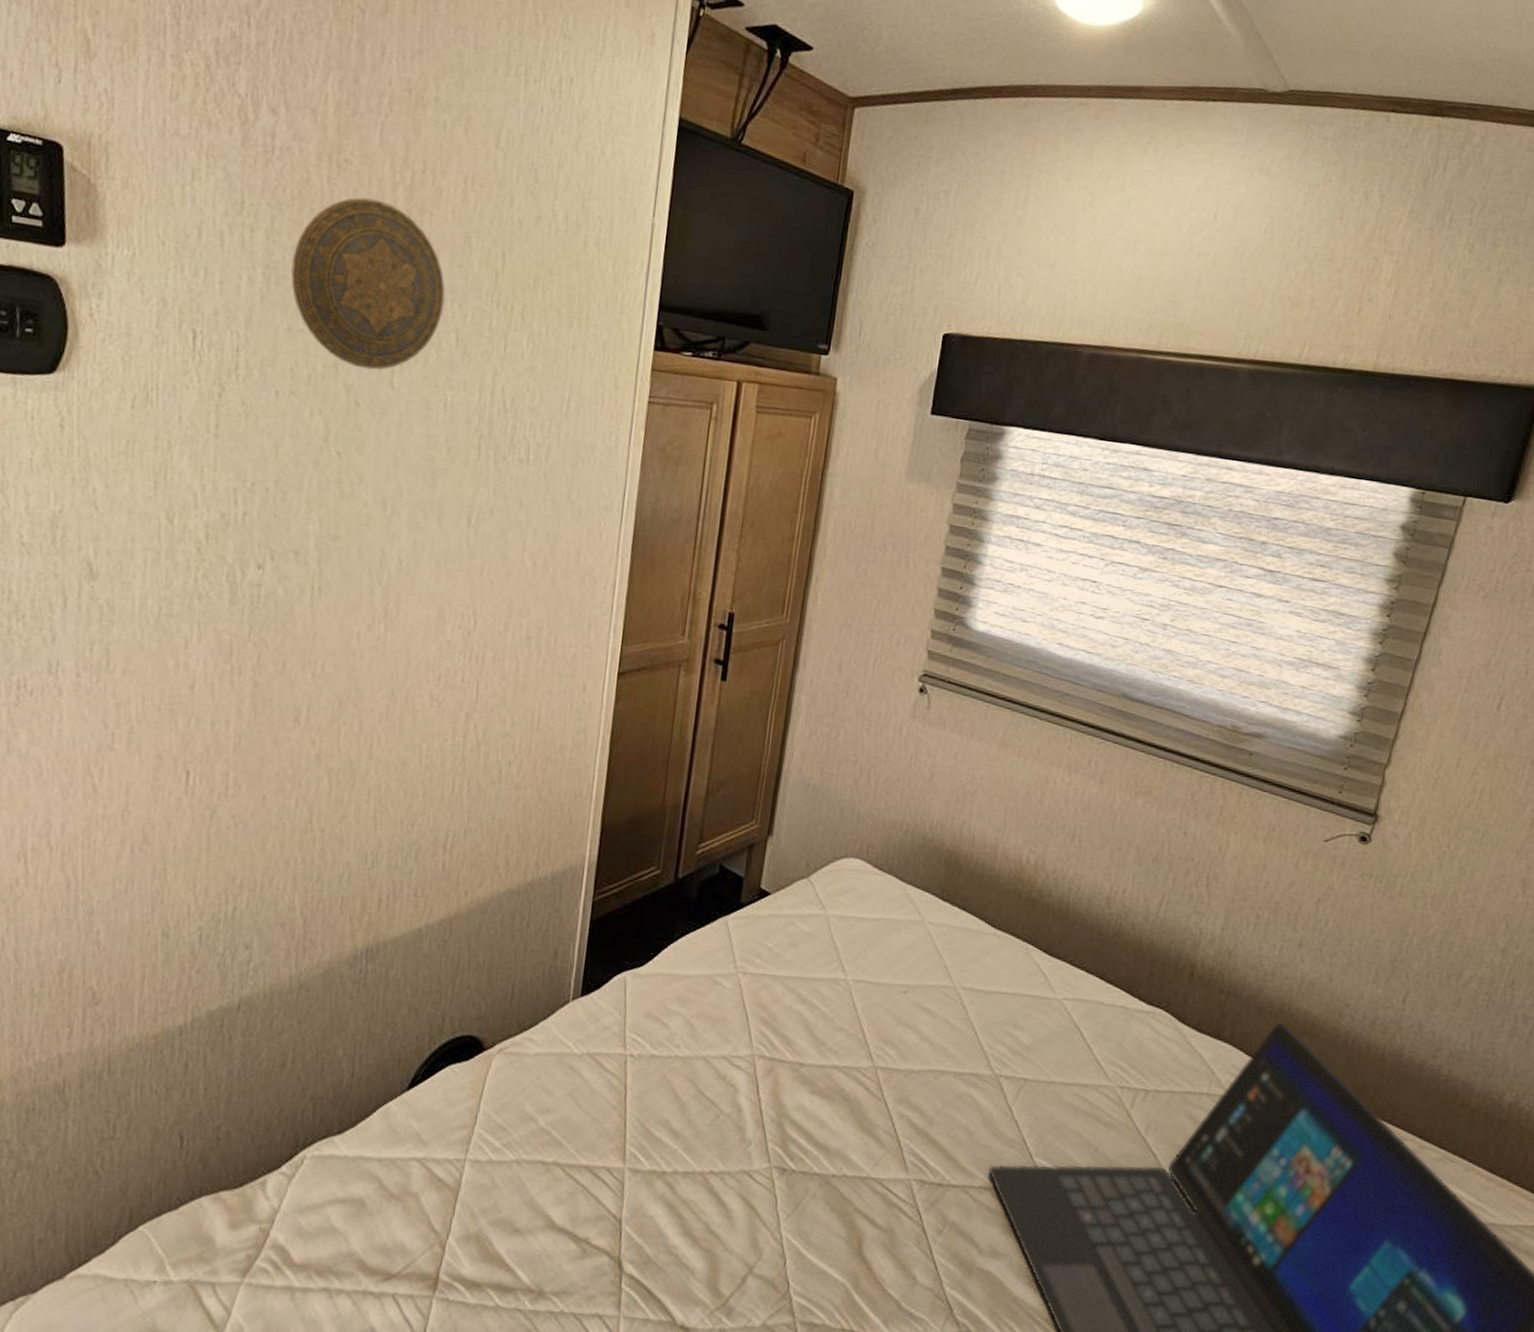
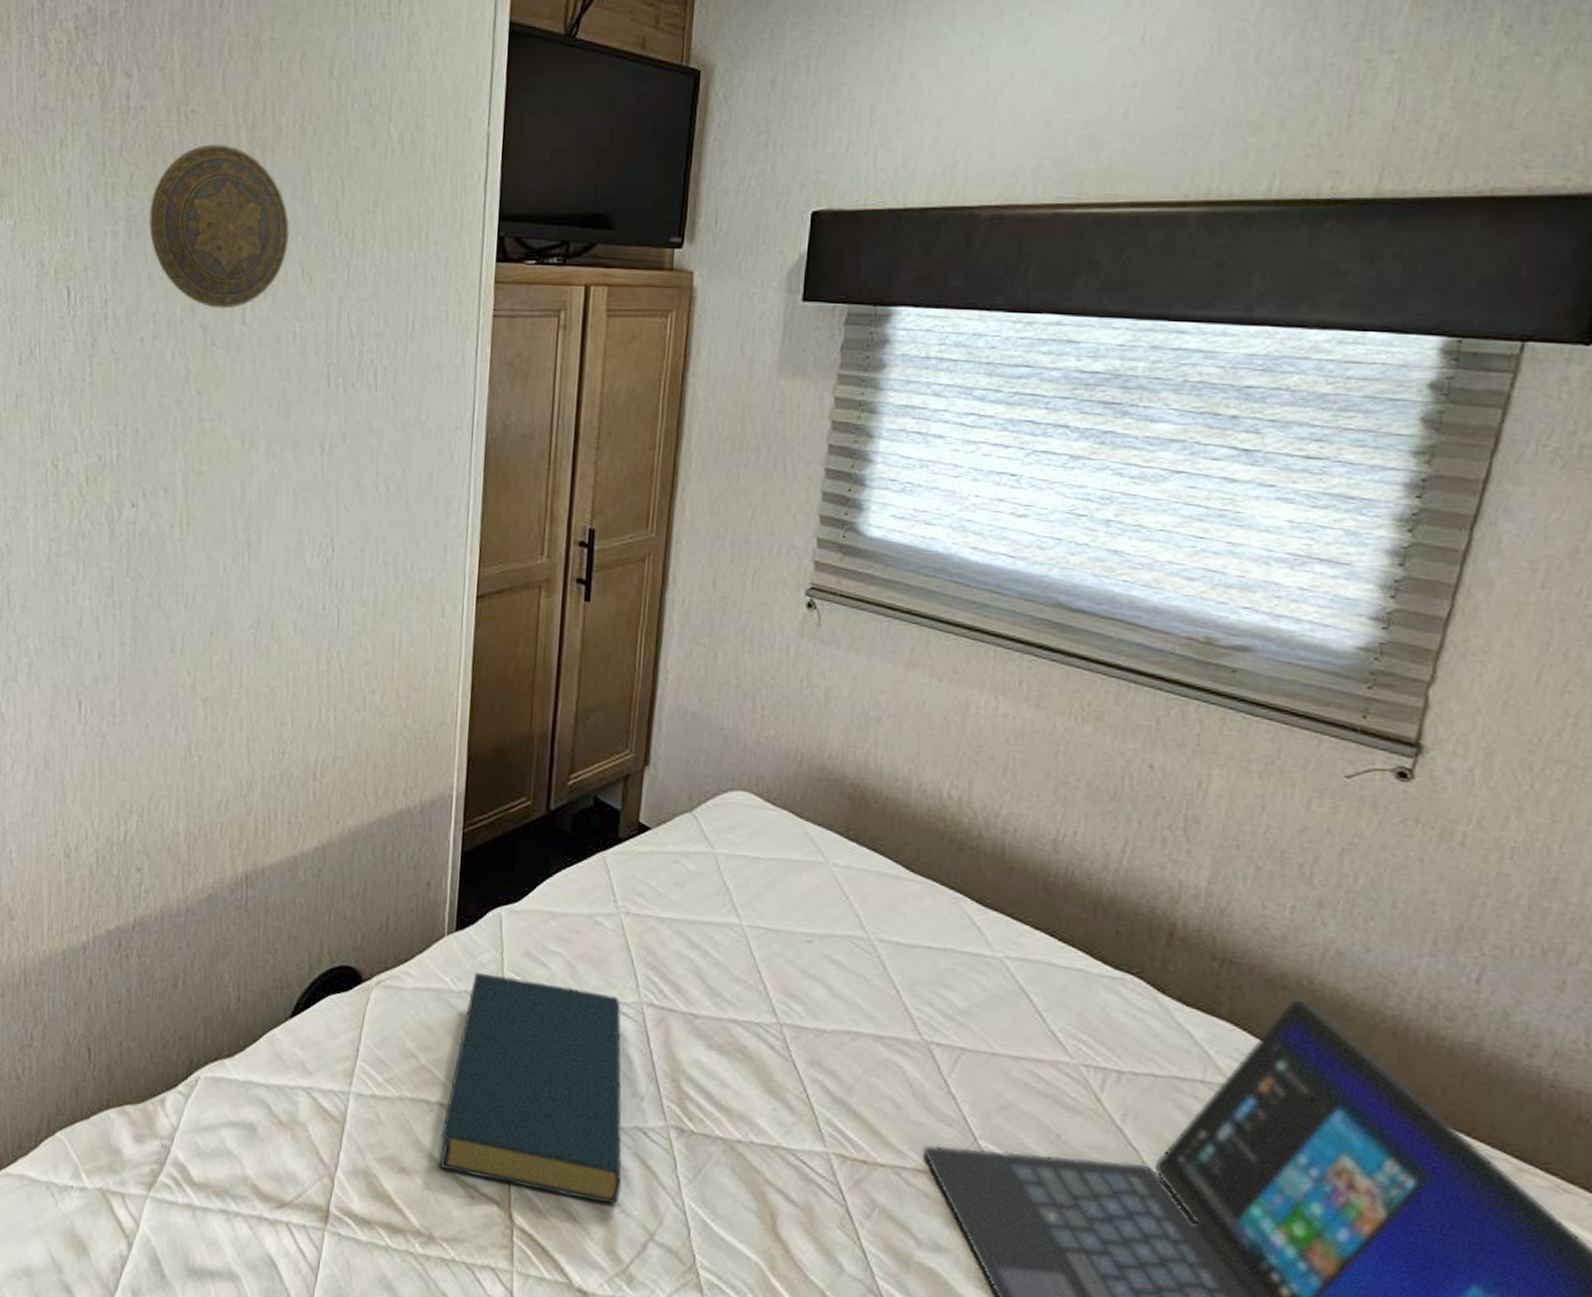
hardback book: none [552,1034,735,1245] -> present [439,972,623,1205]

